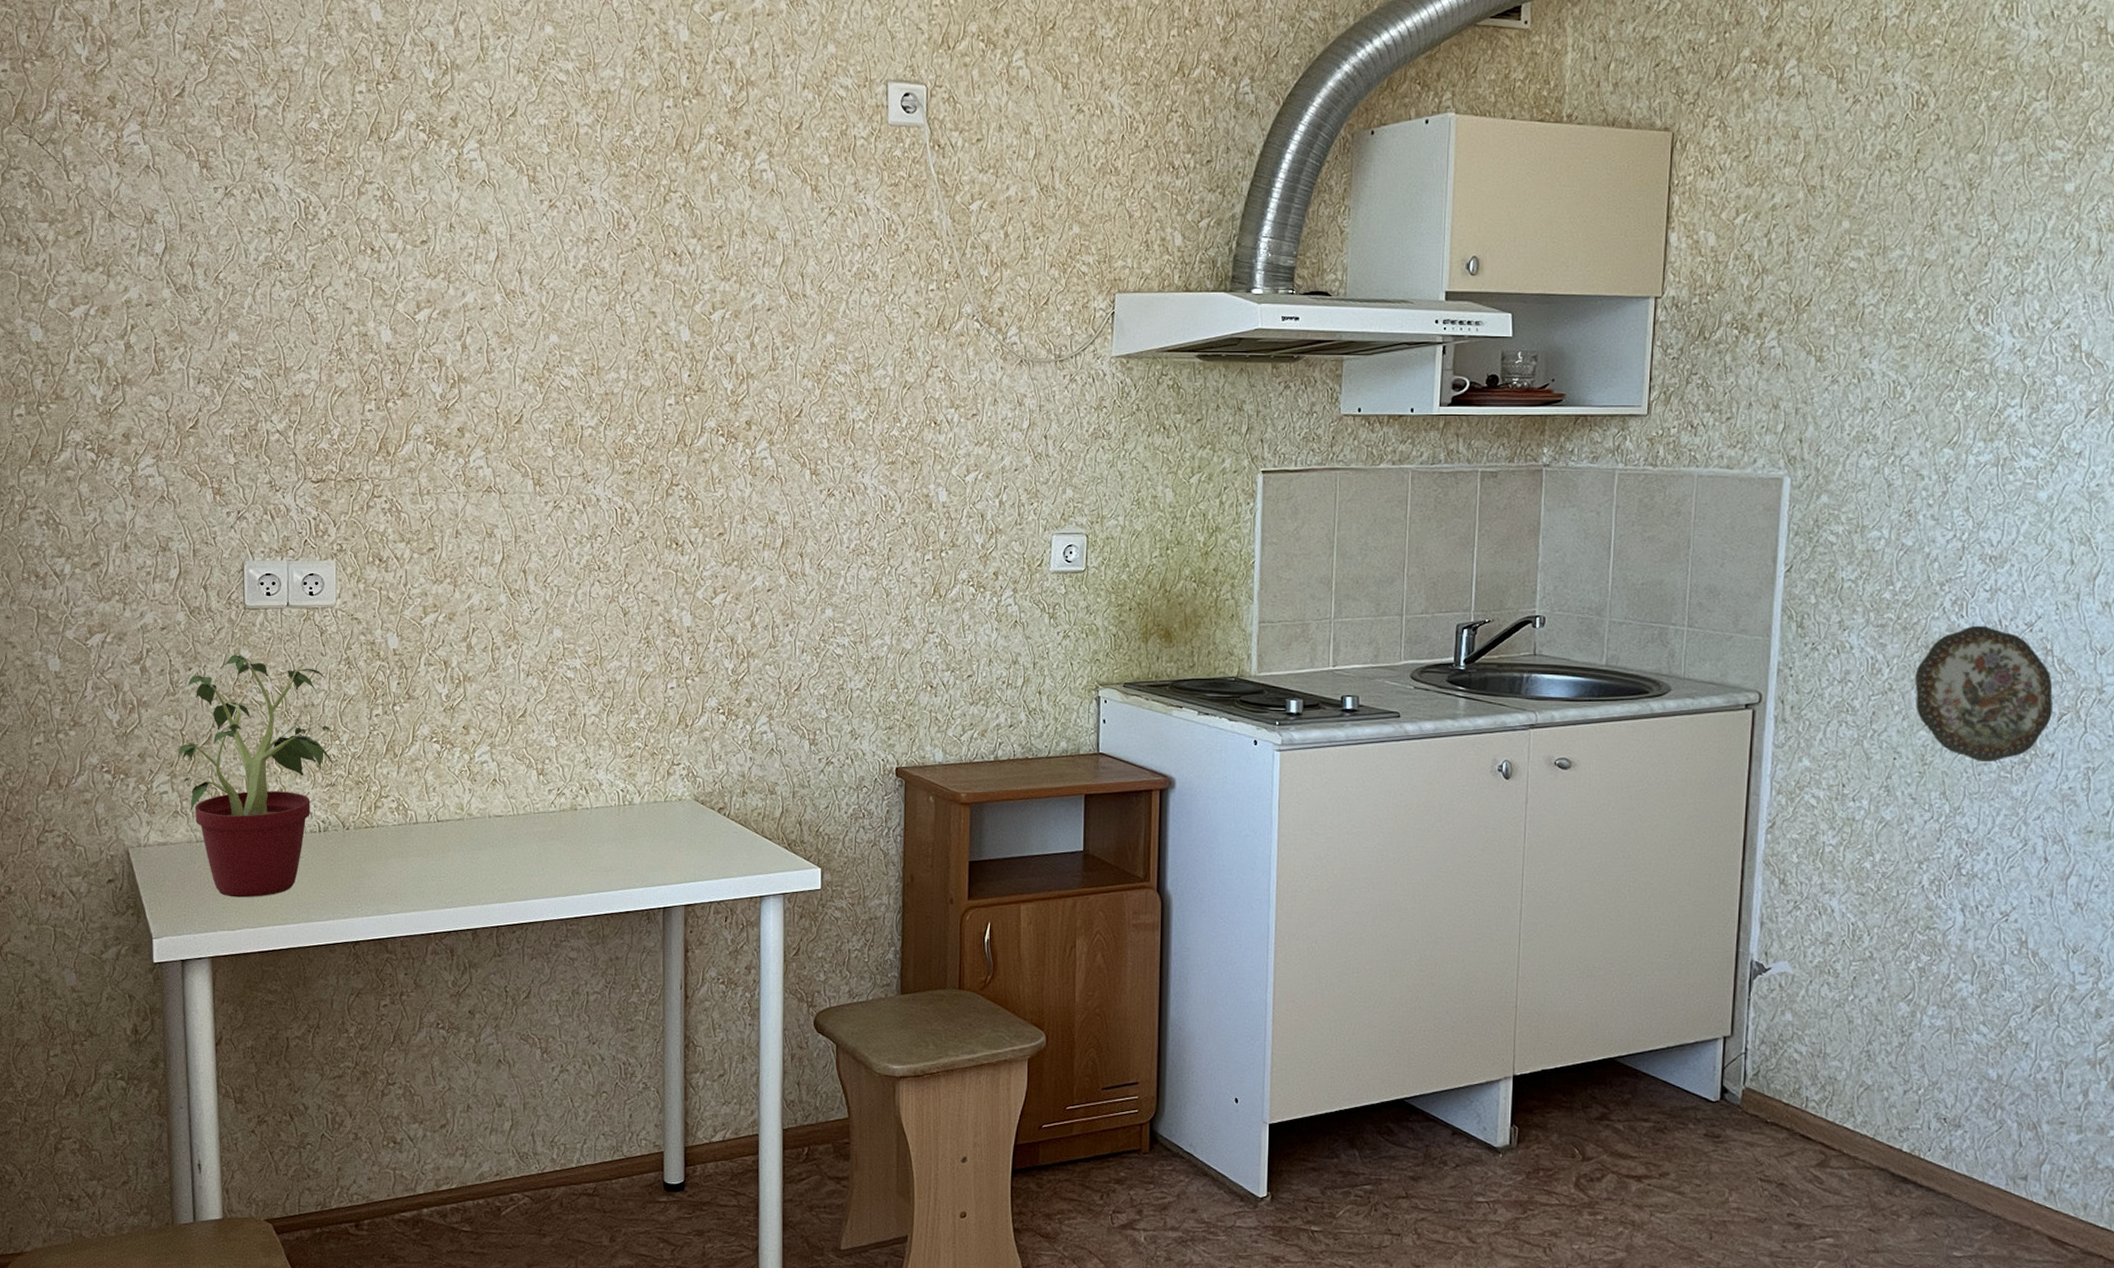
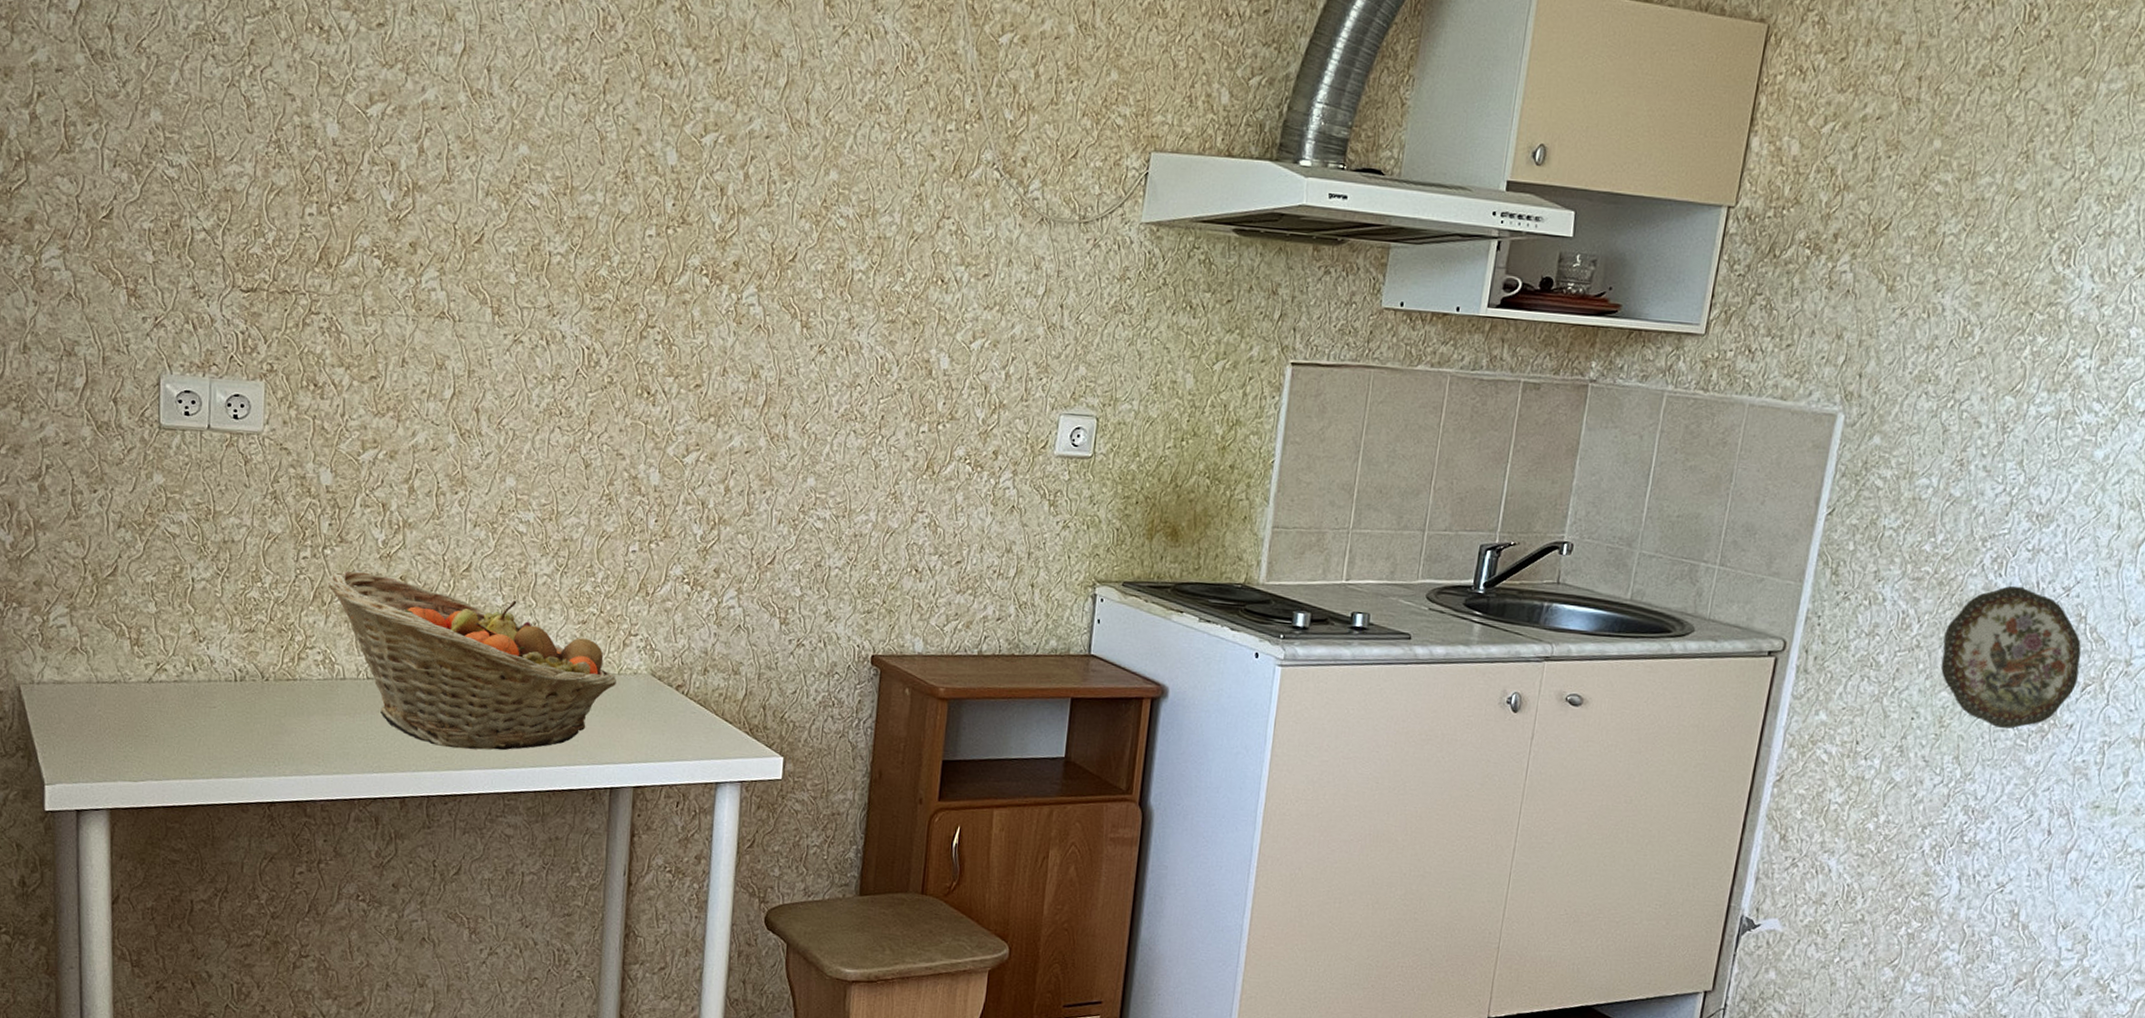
potted plant: present [175,653,333,898] -> none [75,478,254,747]
fruit basket: none [398,724,663,880] -> present [327,570,616,751]

